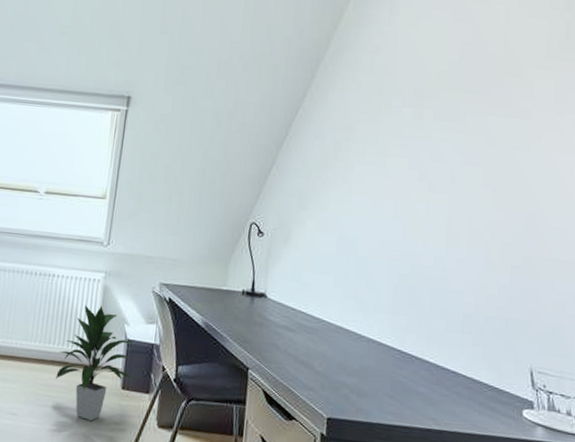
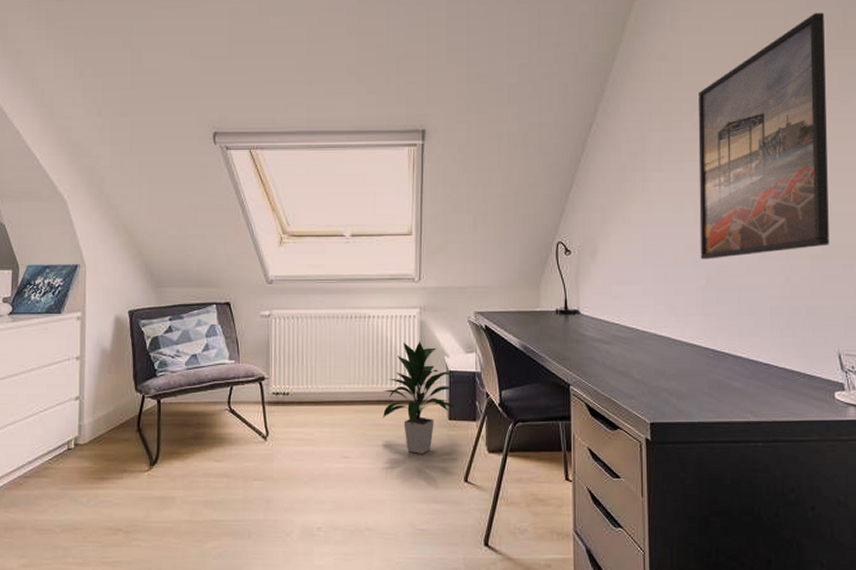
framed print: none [395,21,546,258] -> present [698,12,829,259]

